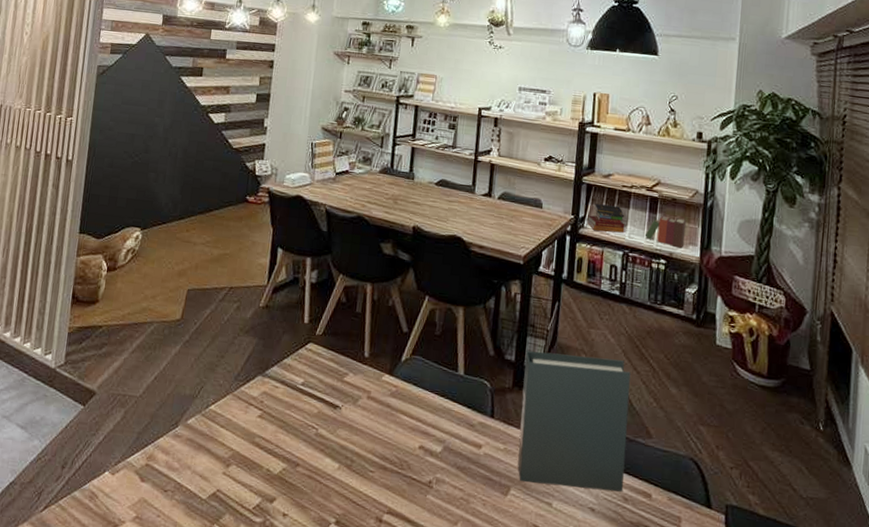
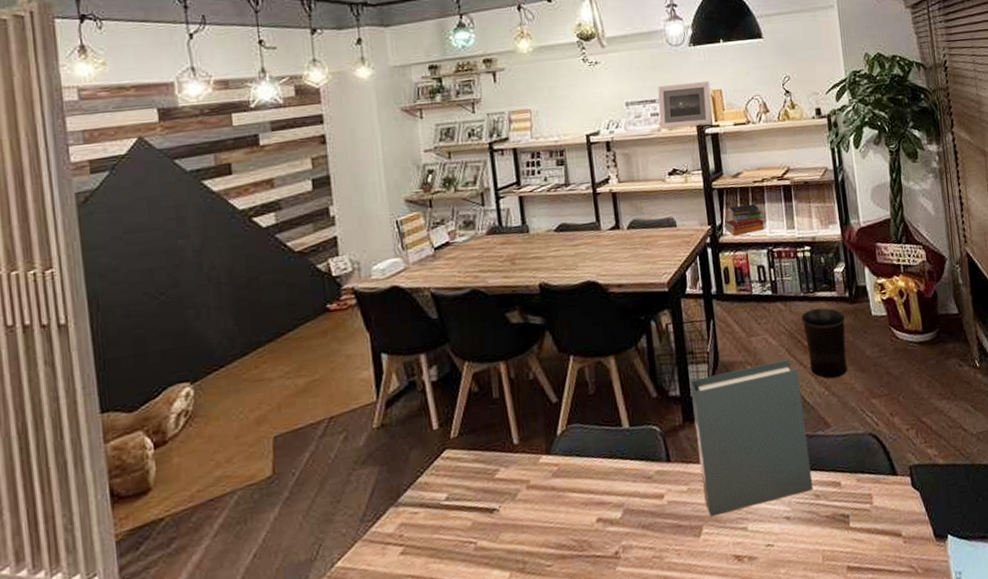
picture frame: none [545,79,599,125] -> present [658,81,713,129]
waste bin: none [643,320,689,393] -> present [801,307,847,379]
books: present [644,216,687,249] -> none [785,200,825,231]

